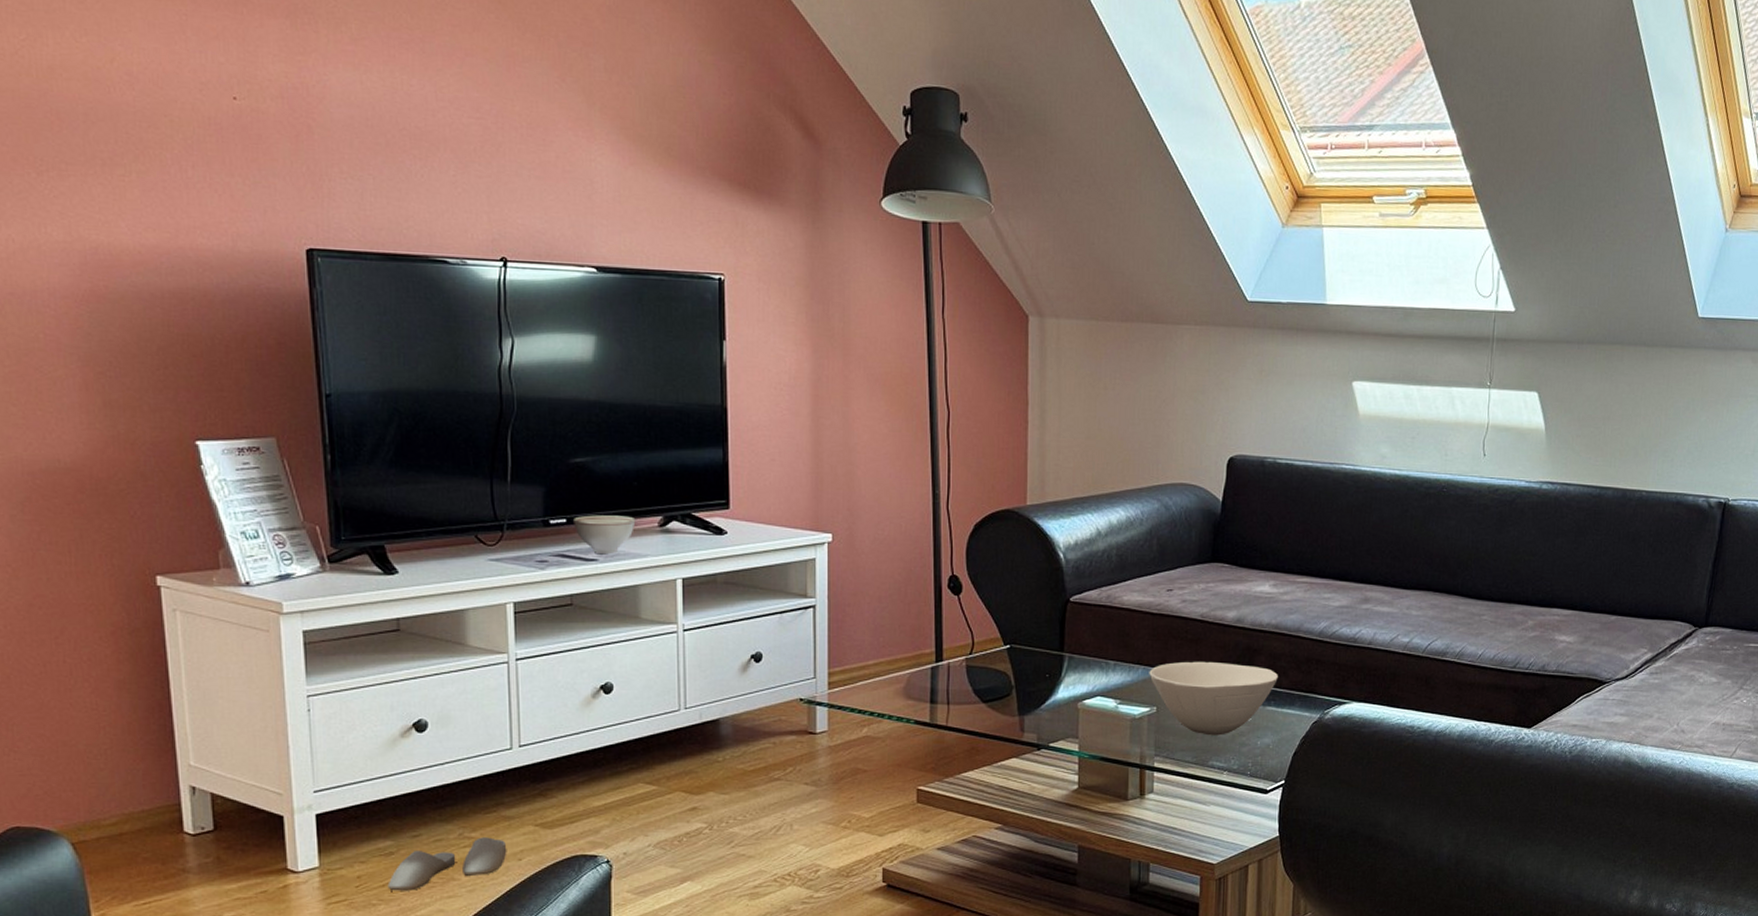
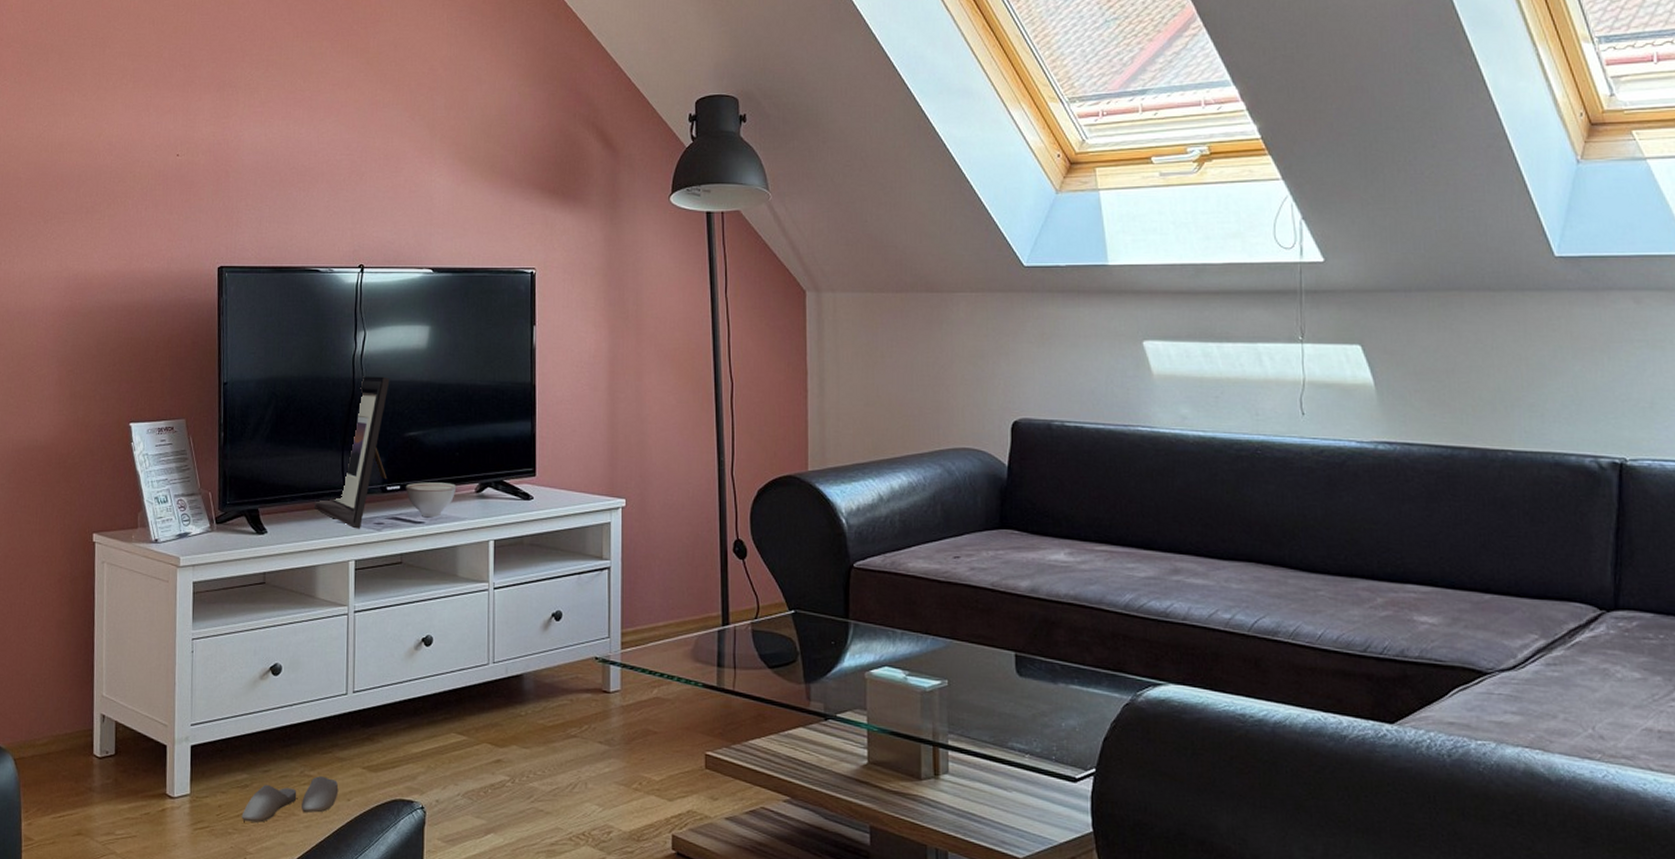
picture frame: none [458,392,550,568] -> present [315,376,390,529]
bowl: present [1149,661,1278,736] -> none [938,632,1081,715]

